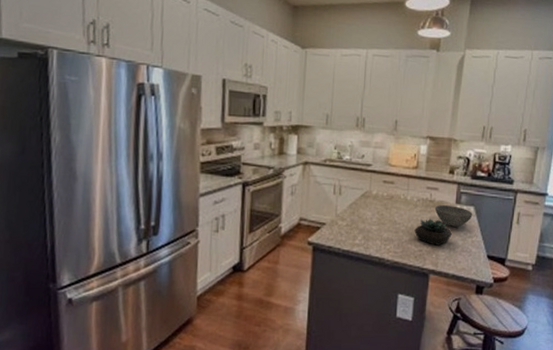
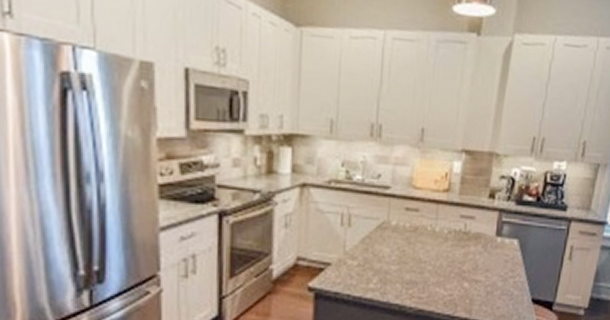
succulent plant: present [414,219,452,246] -> none [443,255,490,288]
bowl: present [434,205,473,227] -> none [469,238,516,265]

